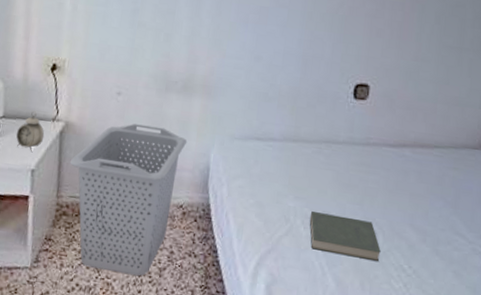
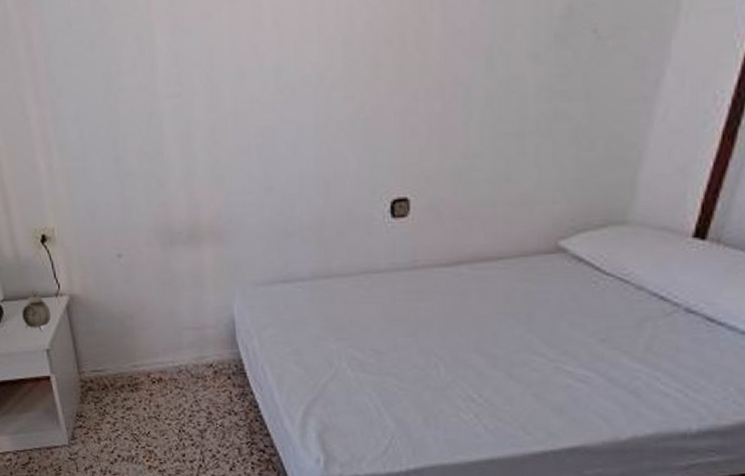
laundry basket: present [69,123,188,277] -> none [83,285,205,441]
book: present [309,210,381,261] -> none [356,350,444,394]

